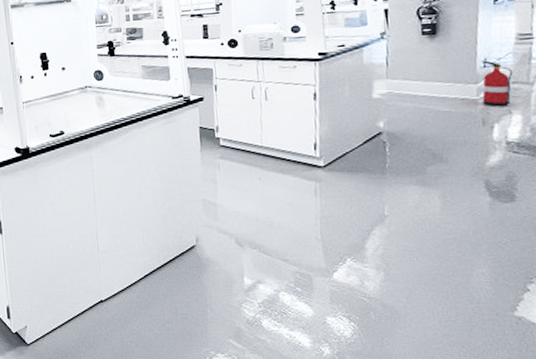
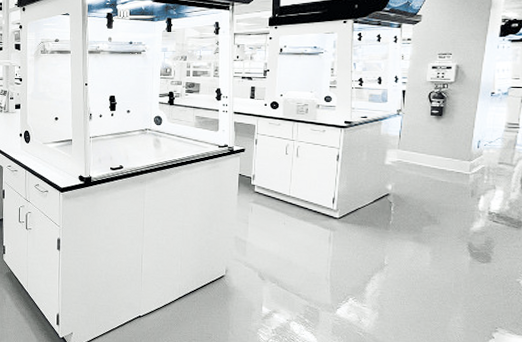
fire extinguisher: present [480,60,514,107] -> none [474,142,501,183]

